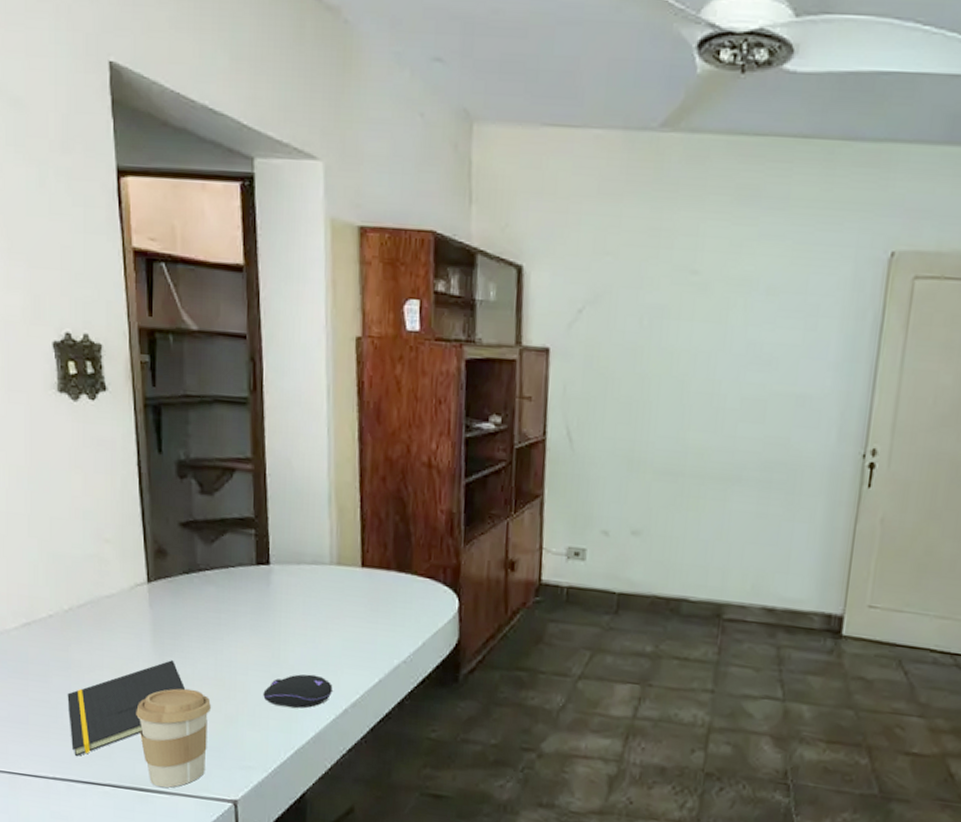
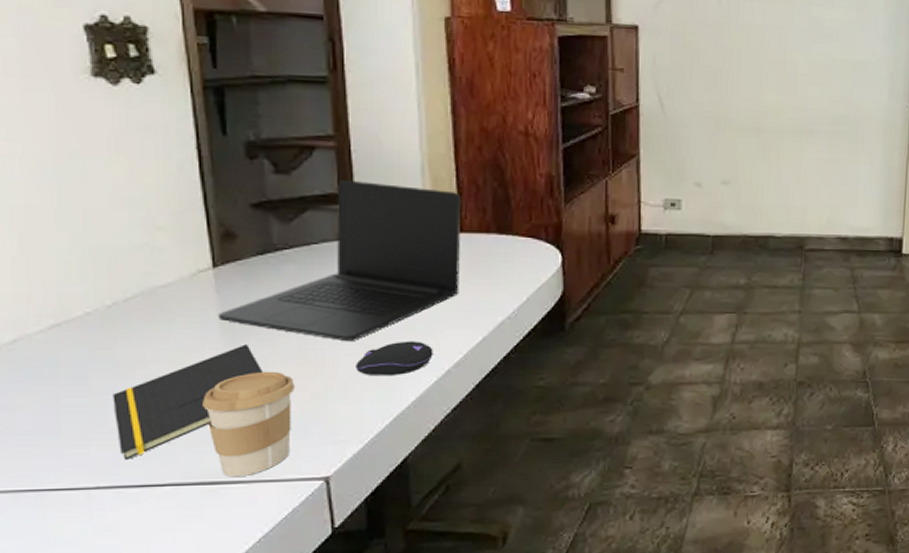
laptop: none [151,503,364,669] -> present [219,179,460,342]

